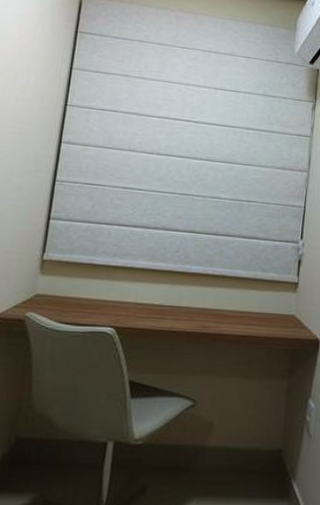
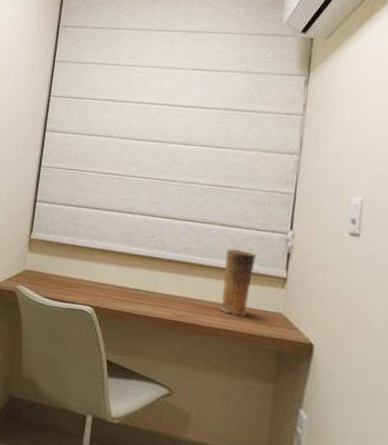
vase: none [241,258,273,322] -> present [220,248,257,317]

